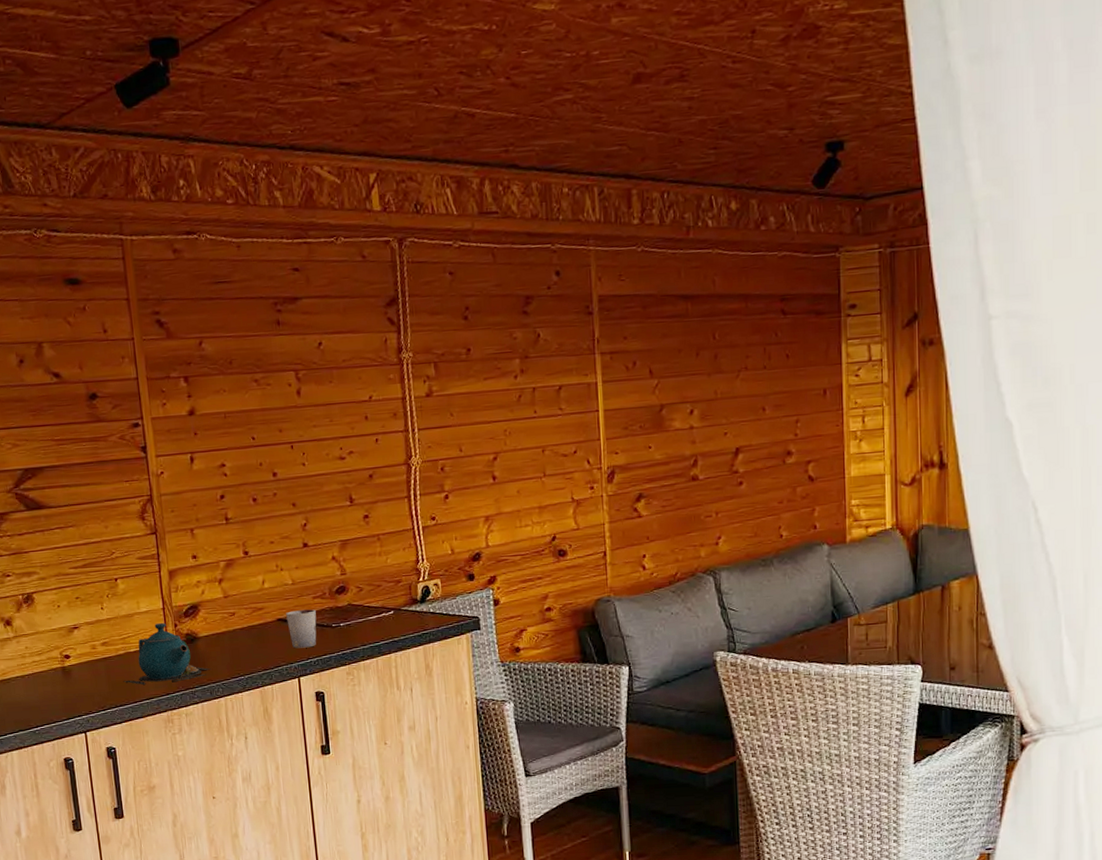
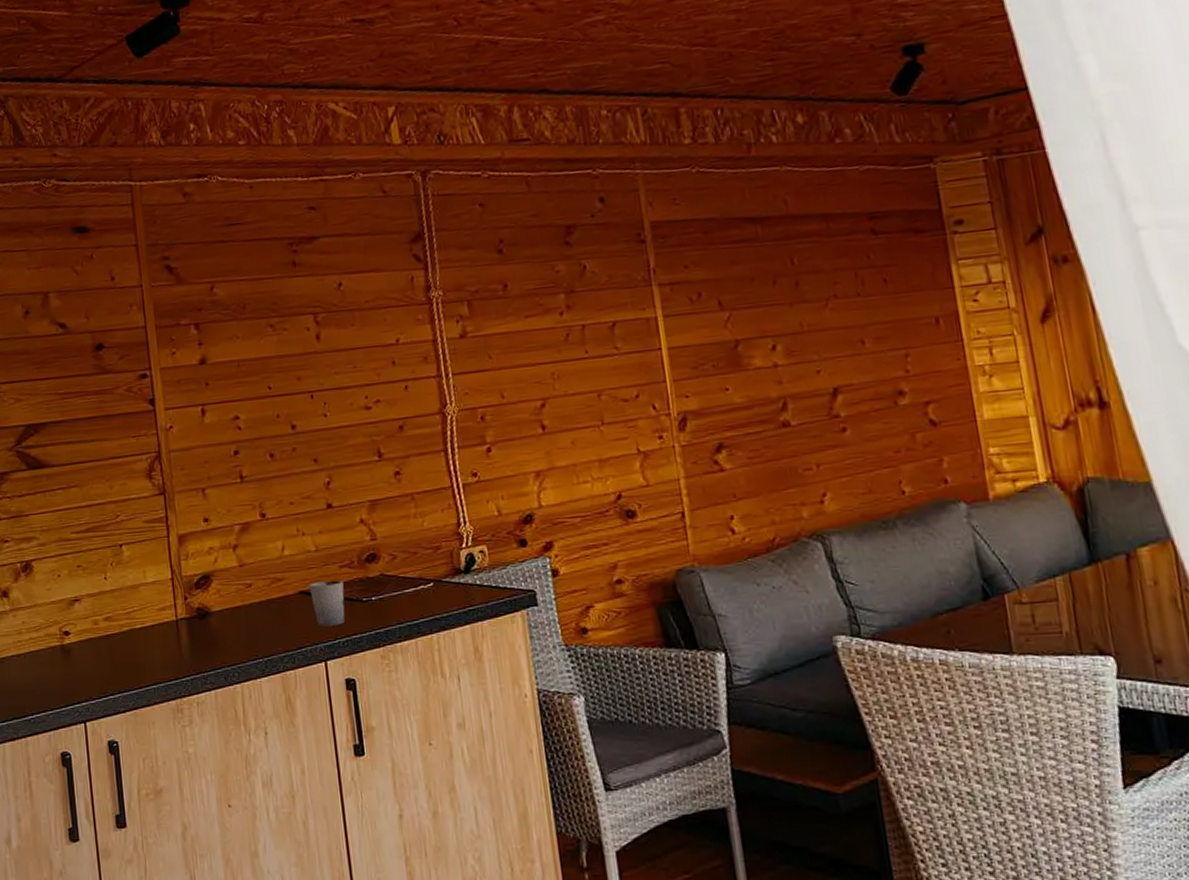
teapot: present [123,622,212,686] -> none [127,594,226,668]

